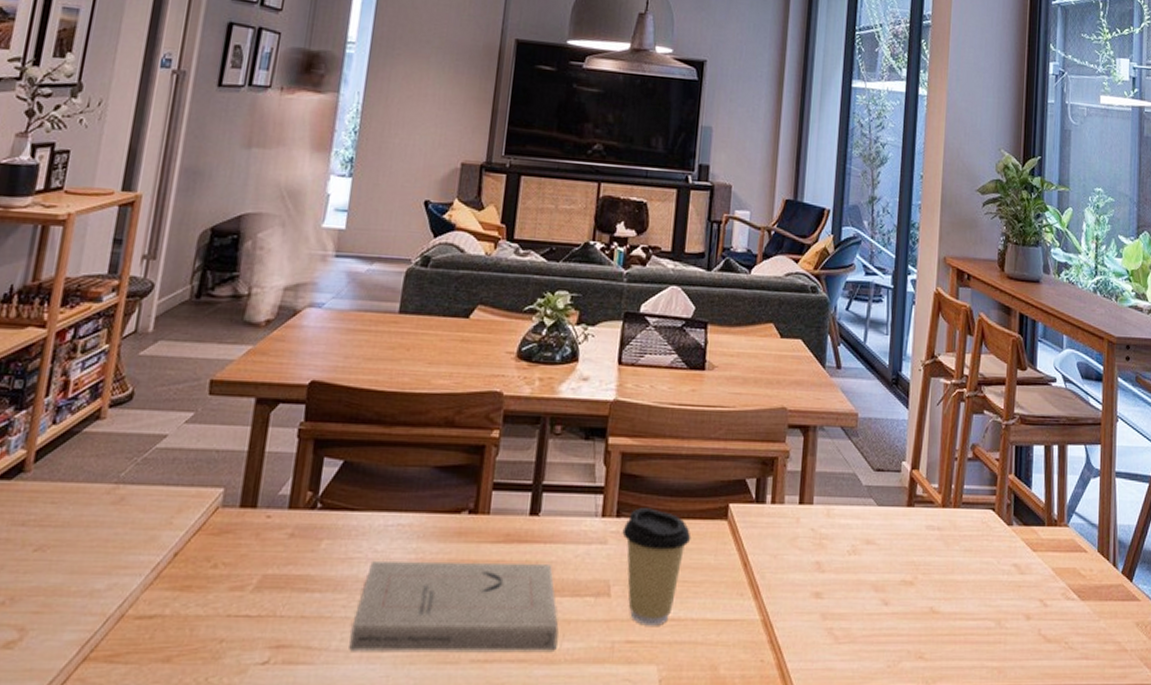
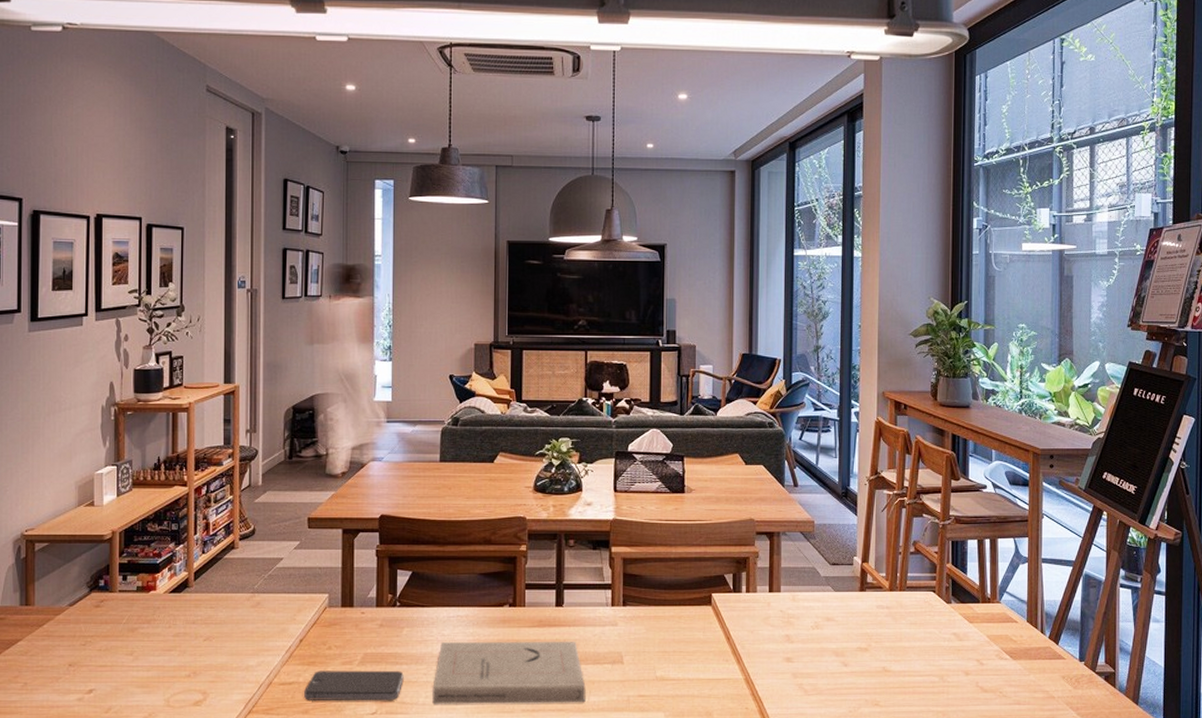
smartphone: none [168,599,315,645] -> present [304,670,404,701]
coffee cup: present [622,508,691,626] -> none [628,599,683,684]

